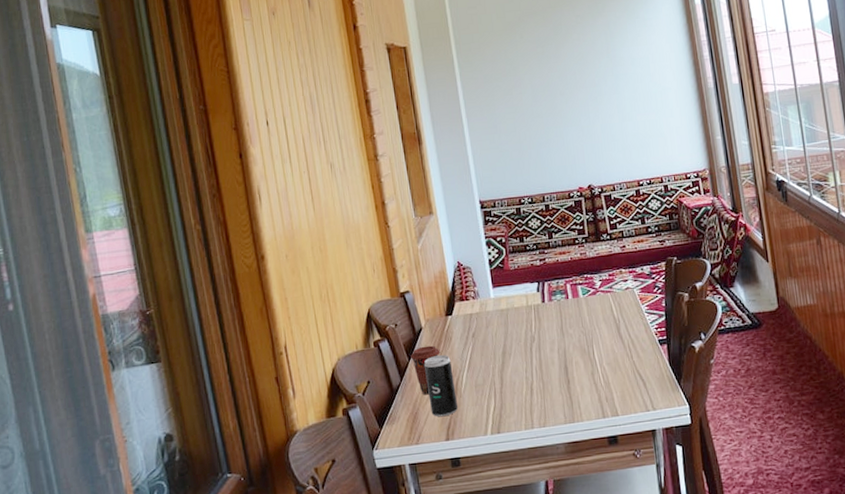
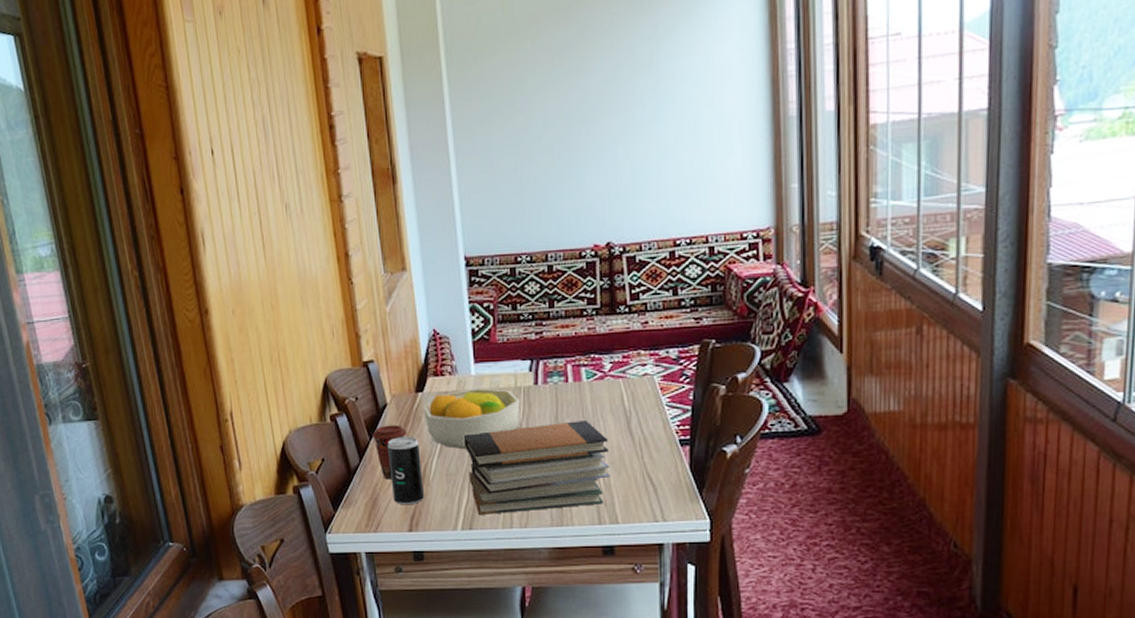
fruit bowl: none [451,308,533,363] -> present [422,388,521,450]
book stack: none [487,330,609,419] -> present [463,421,610,515]

